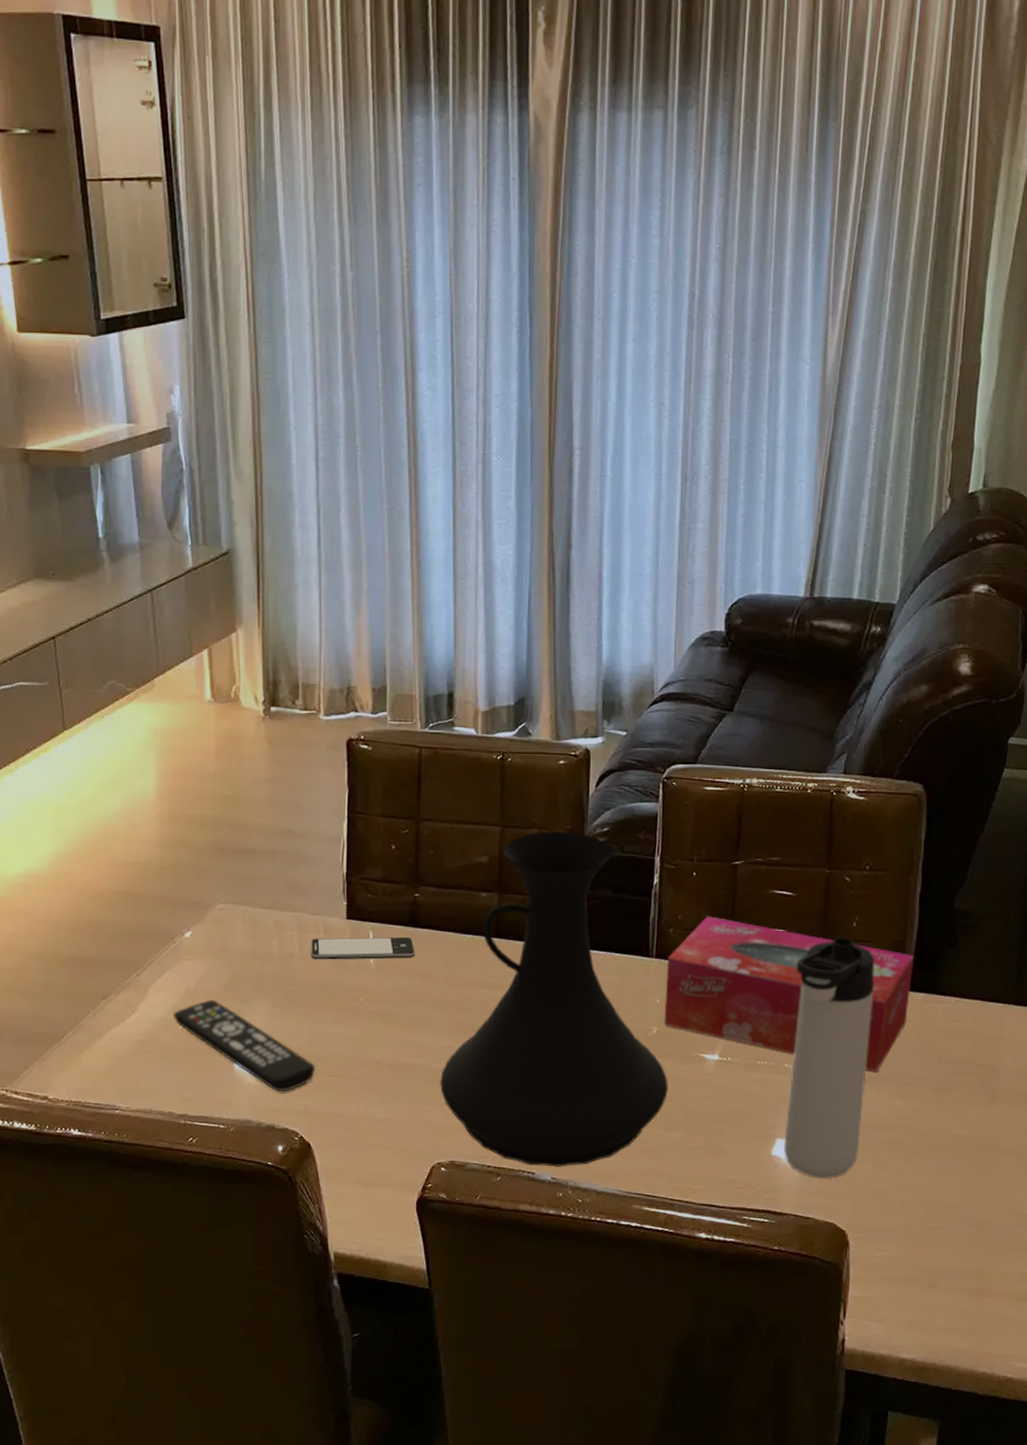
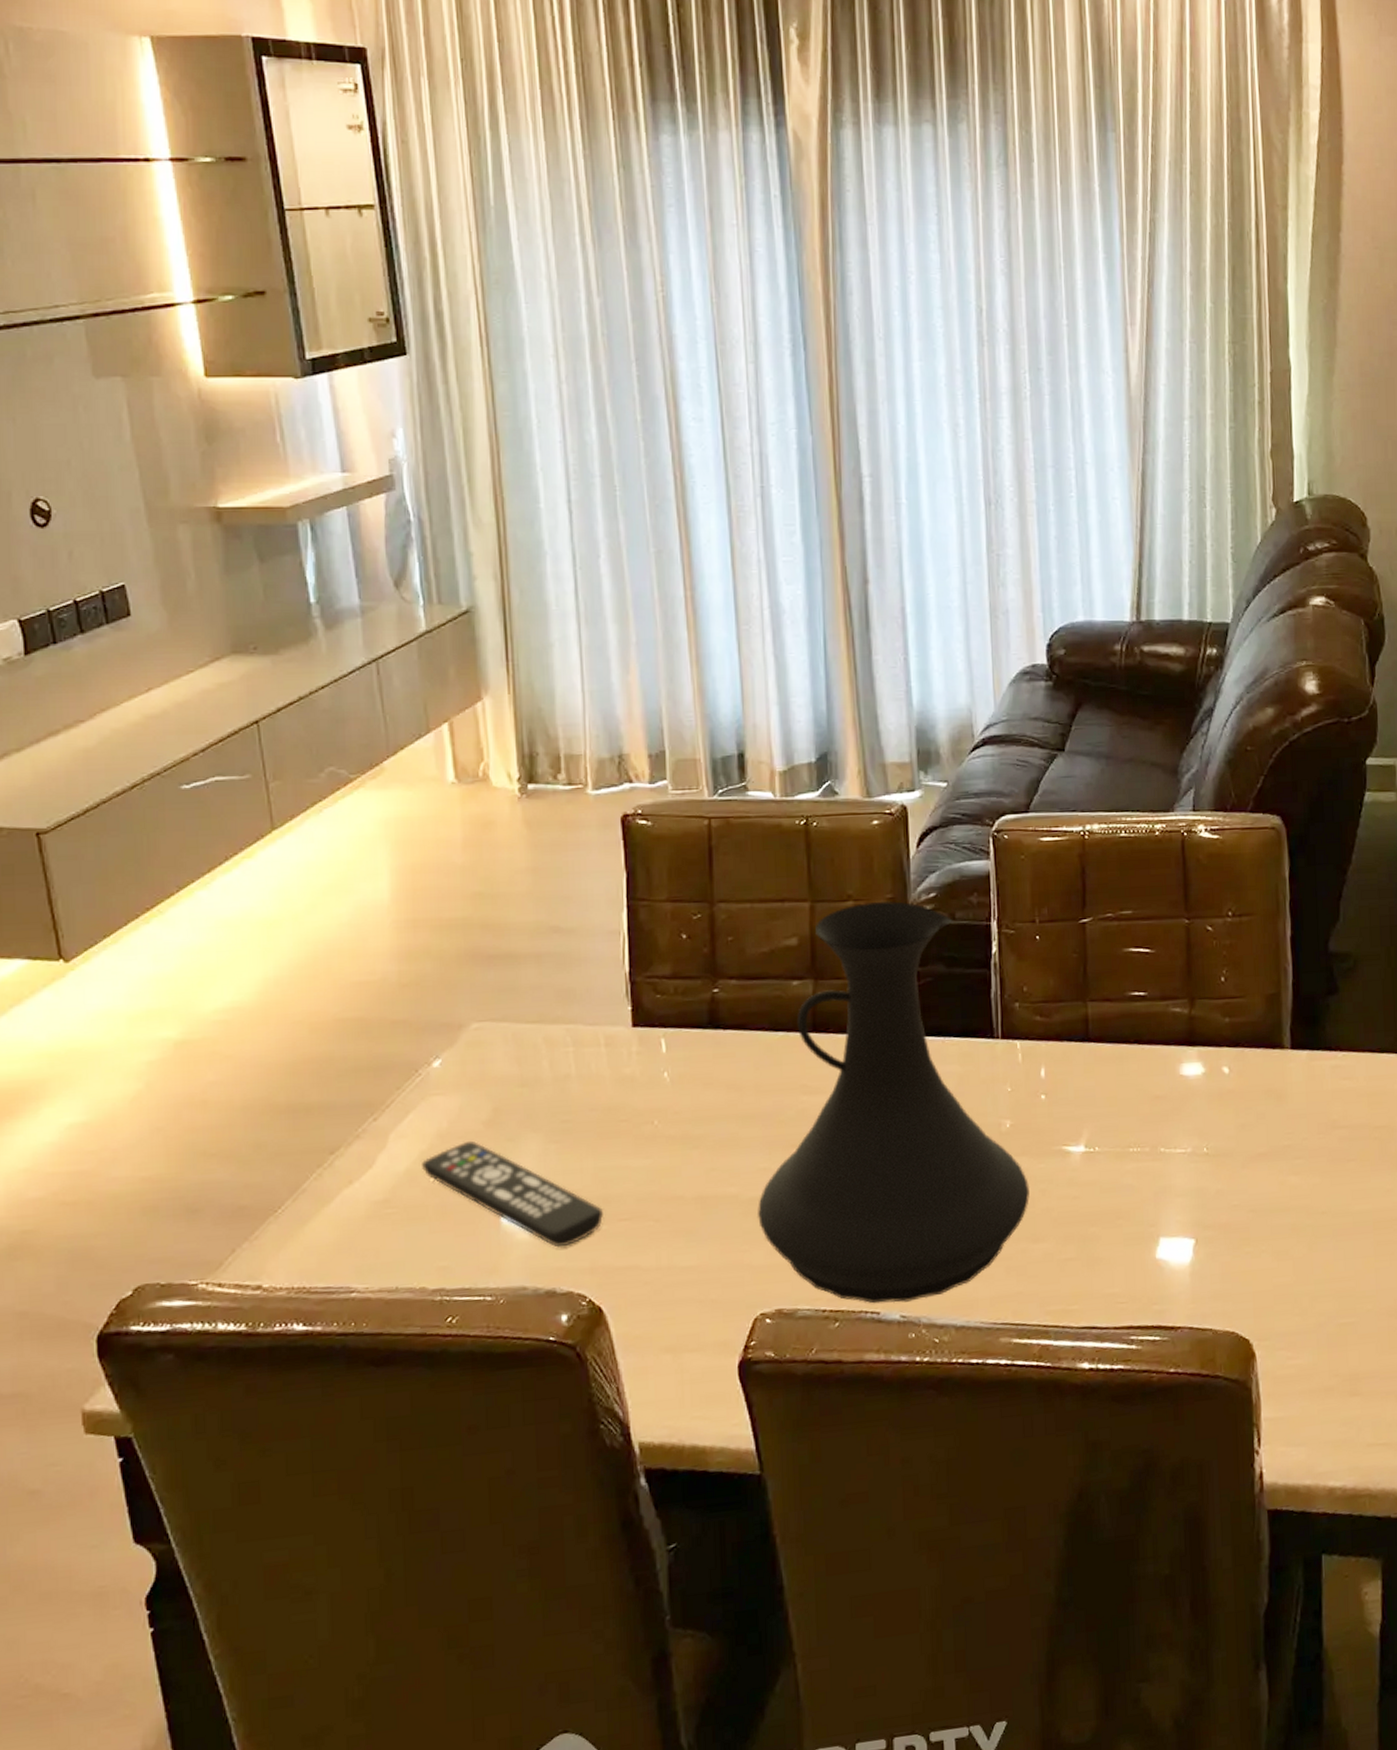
smartphone: present [310,937,416,960] -> none [589,1041,718,1080]
tissue box: present [664,916,915,1073] -> none [1016,984,1293,1148]
thermos bottle: present [784,937,875,1178] -> none [1162,994,1255,1280]

